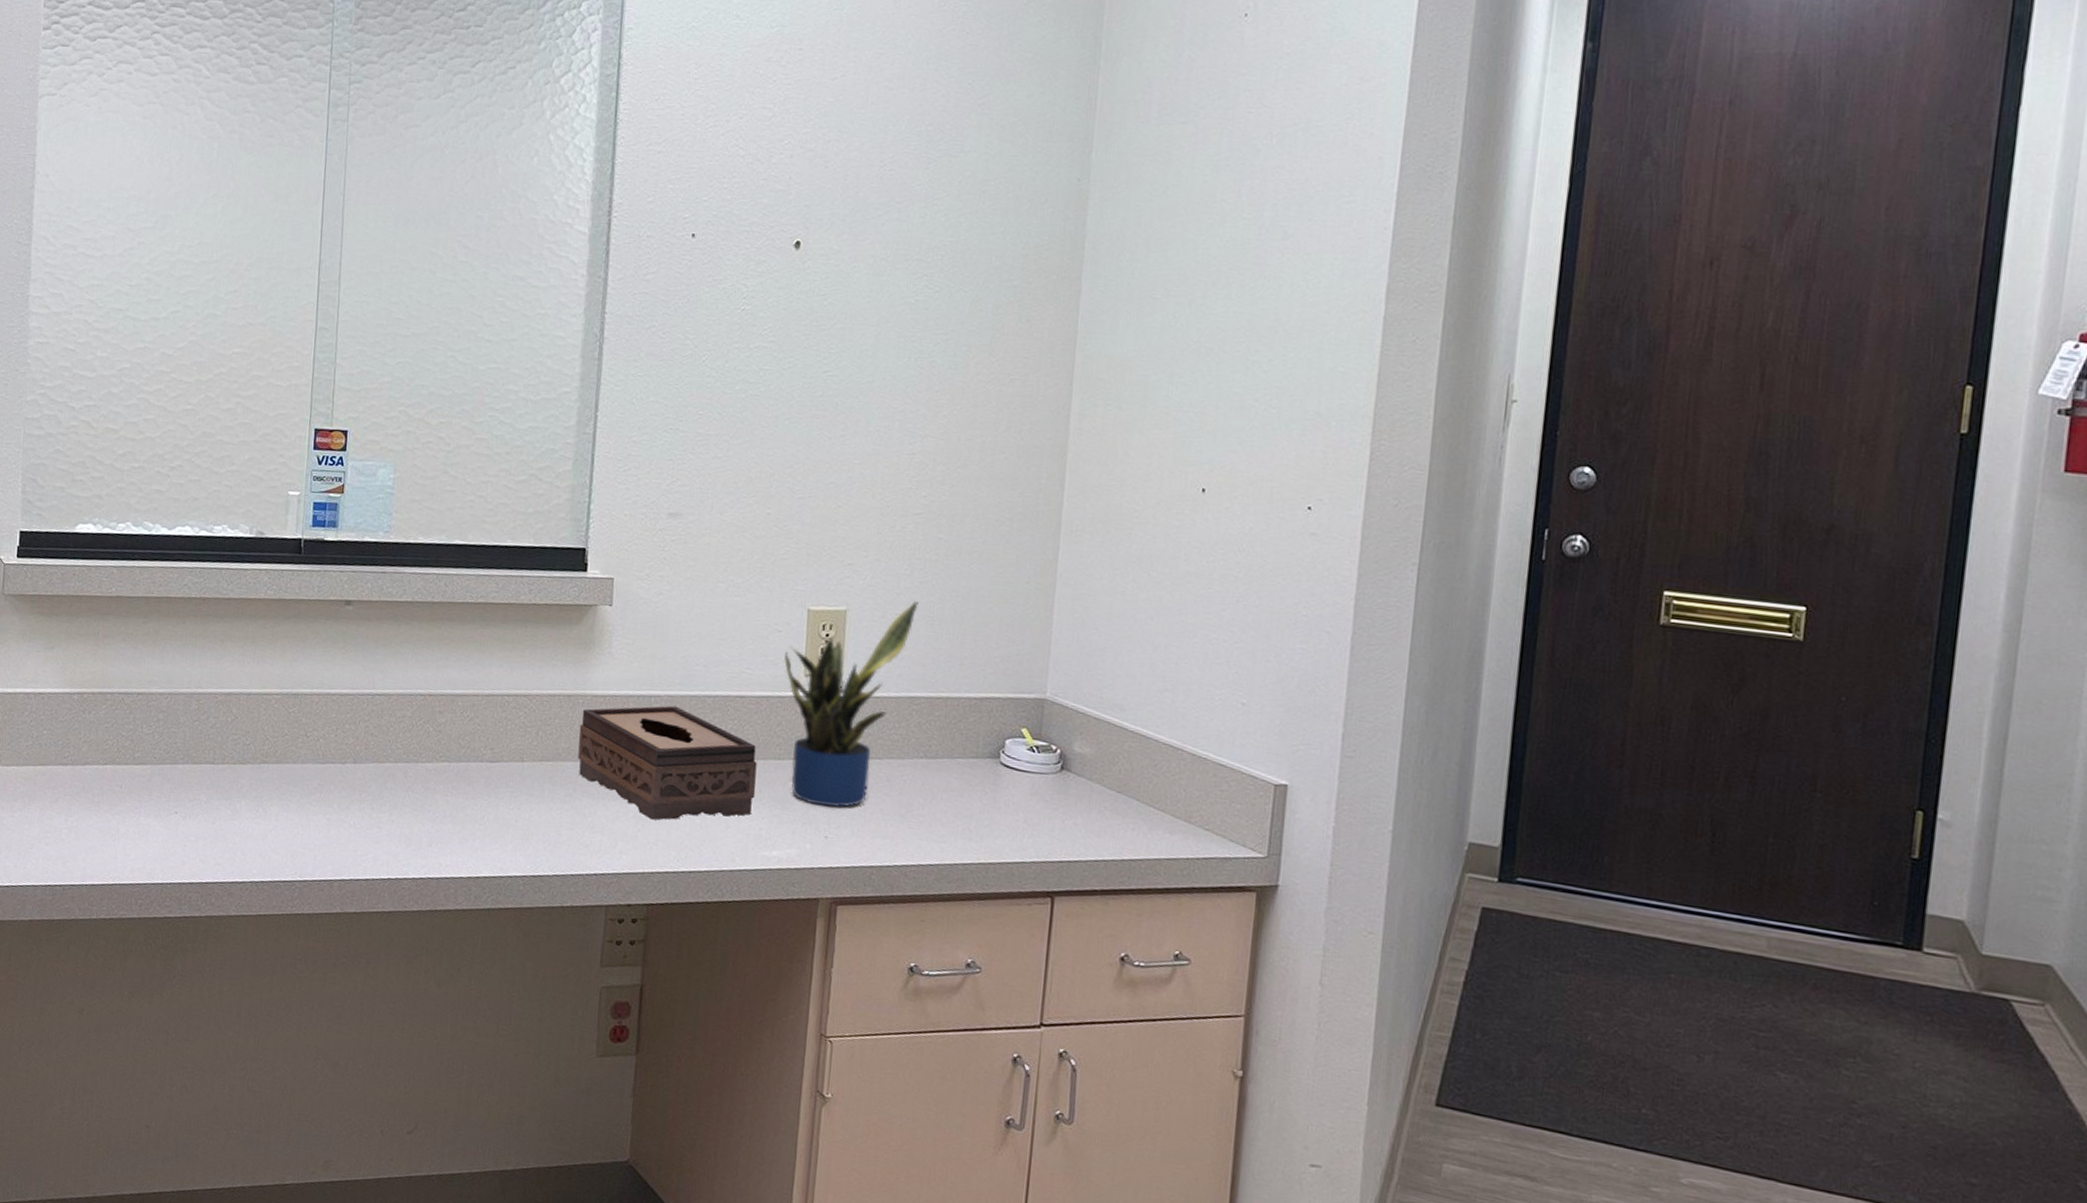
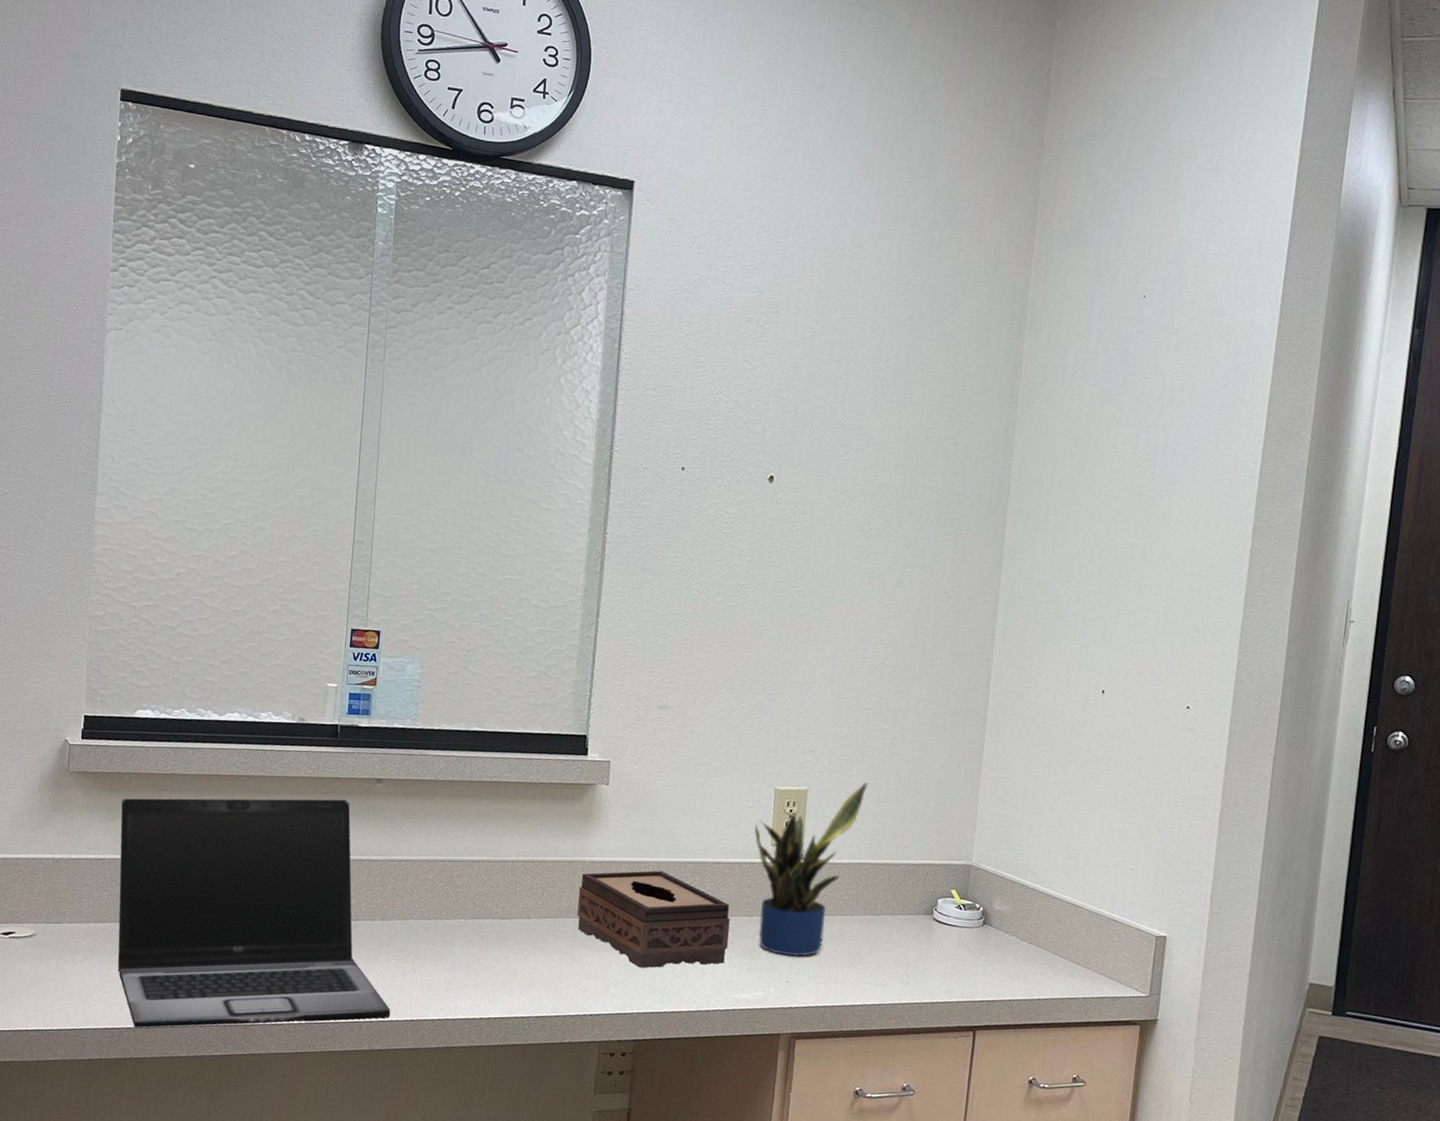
laptop: none [59,624,366,886] -> present [117,798,391,1028]

